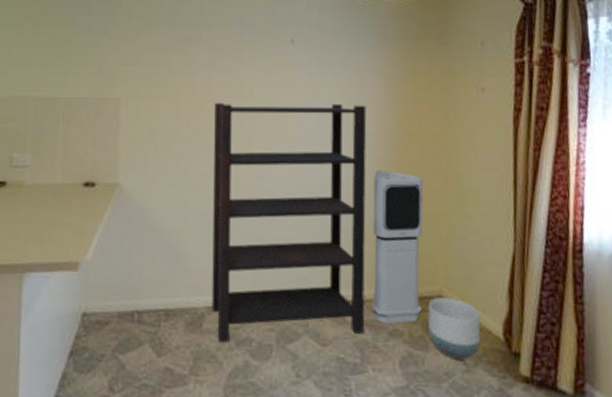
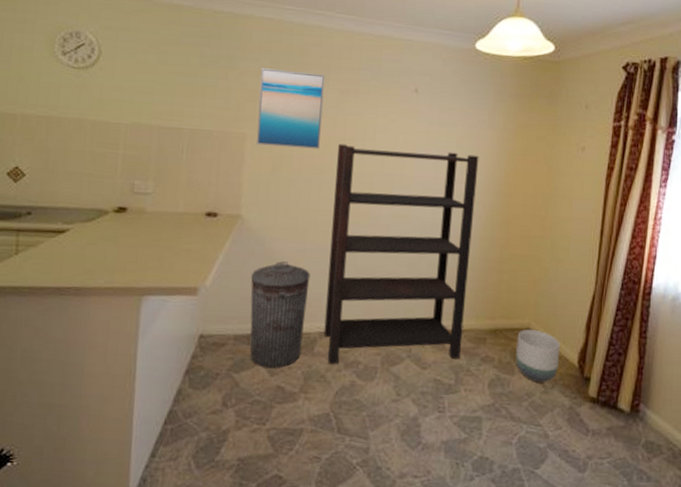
wall art: none [130,31,197,110] -> present [256,68,325,149]
trash can: none [131,230,194,349] -> present [250,261,310,369]
air purifier: present [372,170,424,323] -> none [469,215,524,351]

